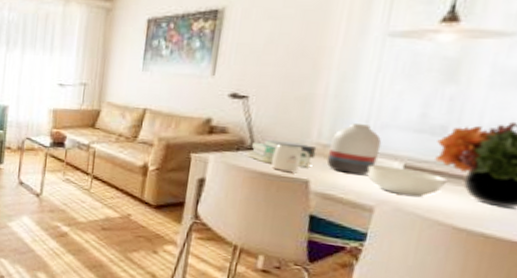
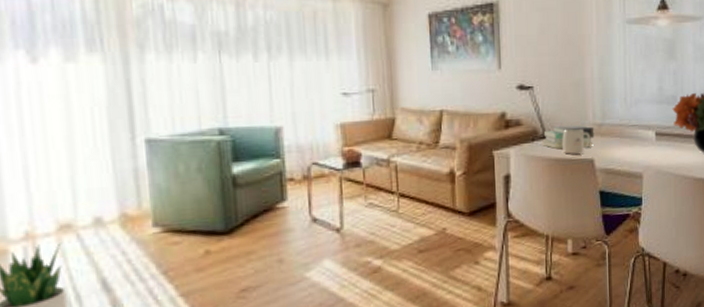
vase: present [326,123,382,175] -> none [603,102,638,148]
bowl: present [367,165,448,198] -> none [633,135,684,159]

